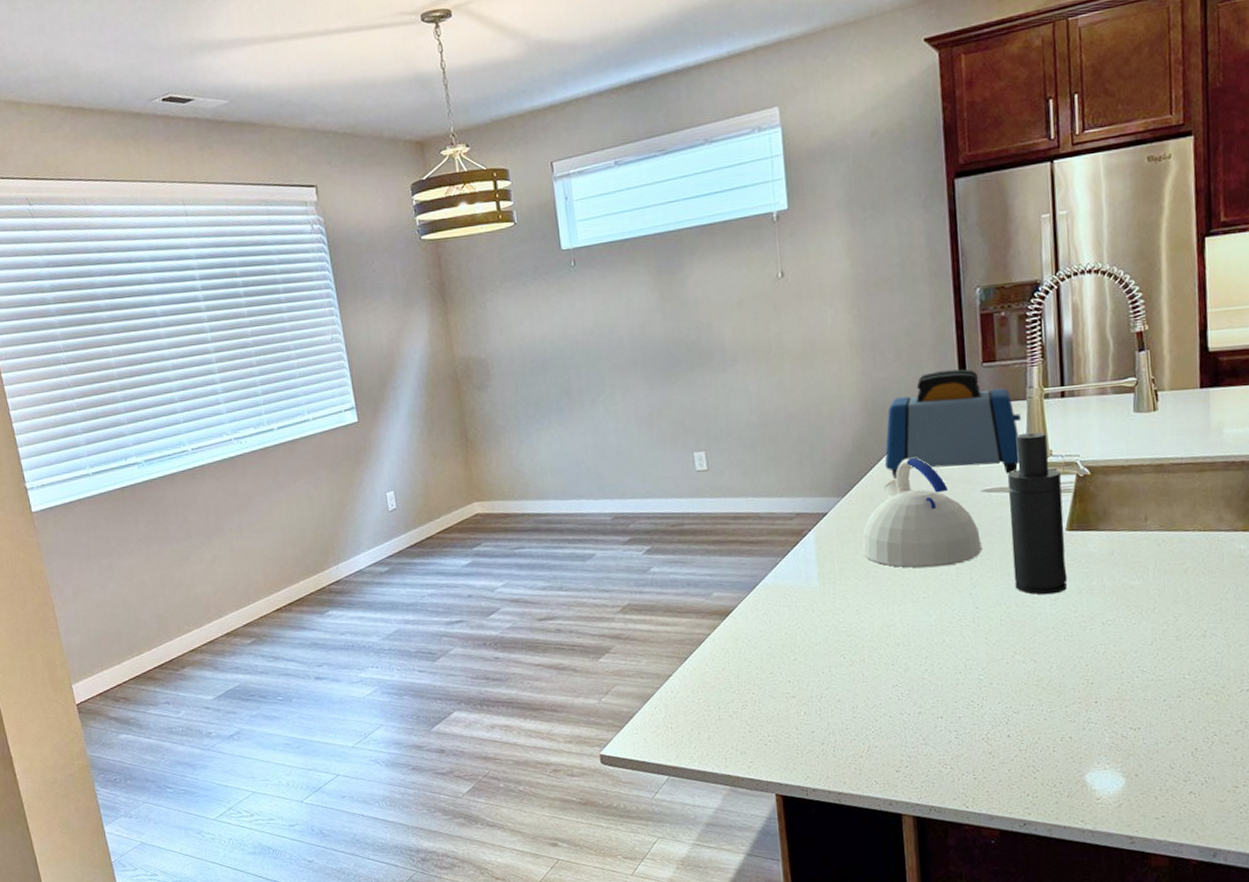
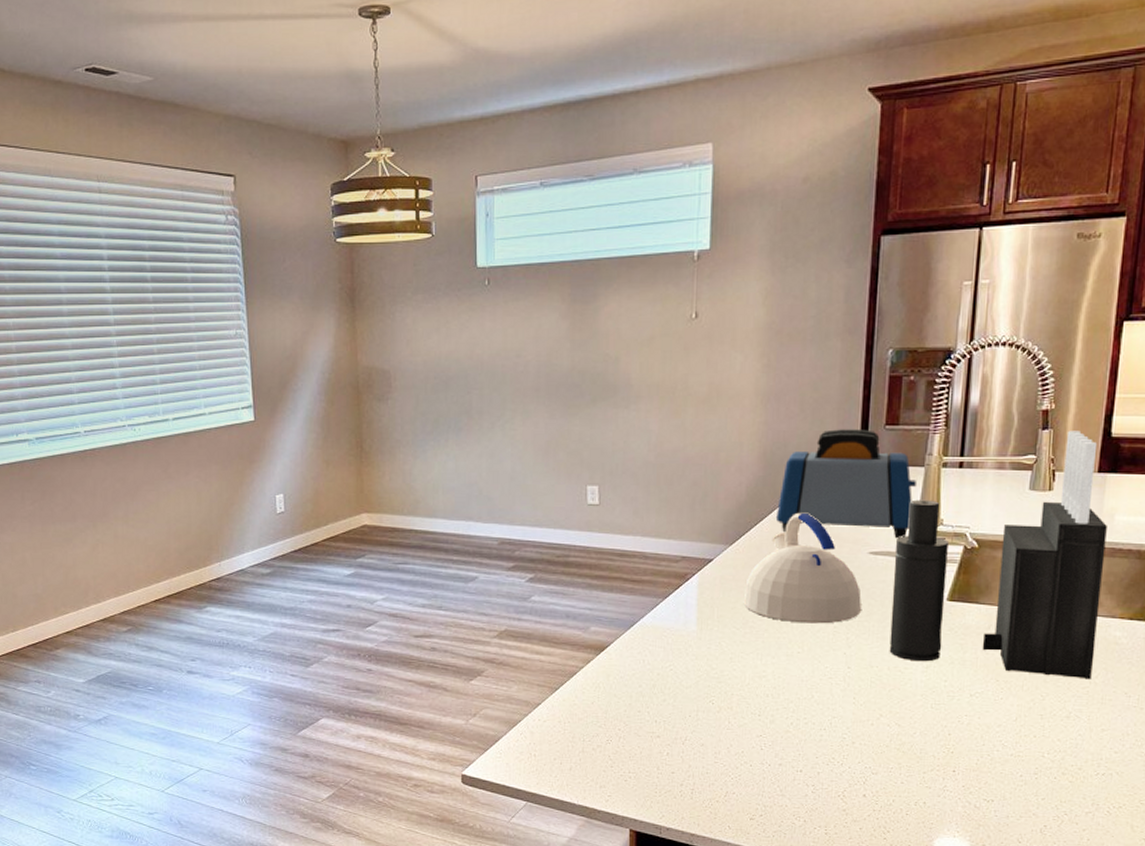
knife block: none [1108,348,1222,596] -> present [983,430,1107,680]

